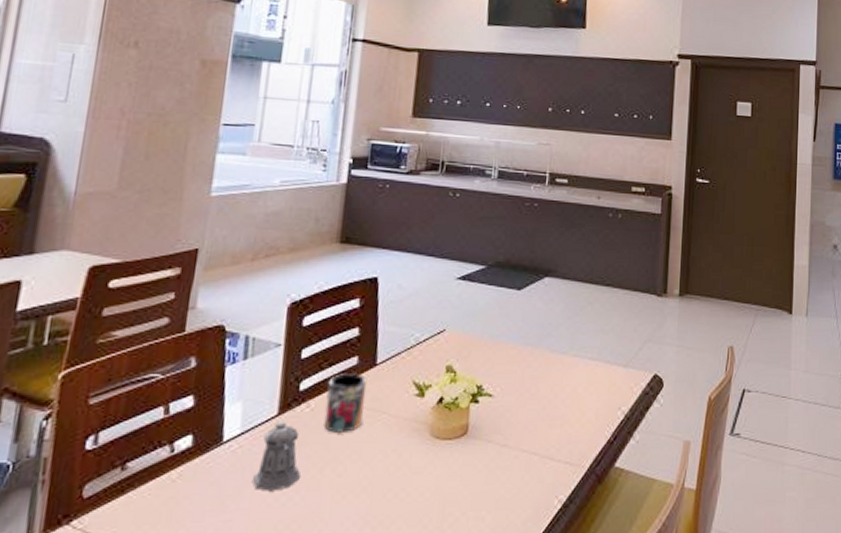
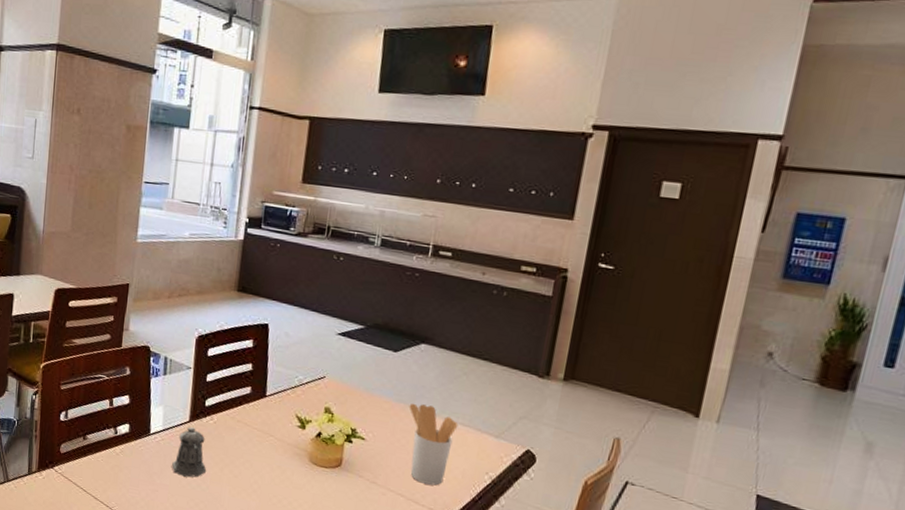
mug: present [324,374,367,434] -> none [224,399,258,445]
utensil holder: none [537,344,588,435] -> present [409,403,458,486]

